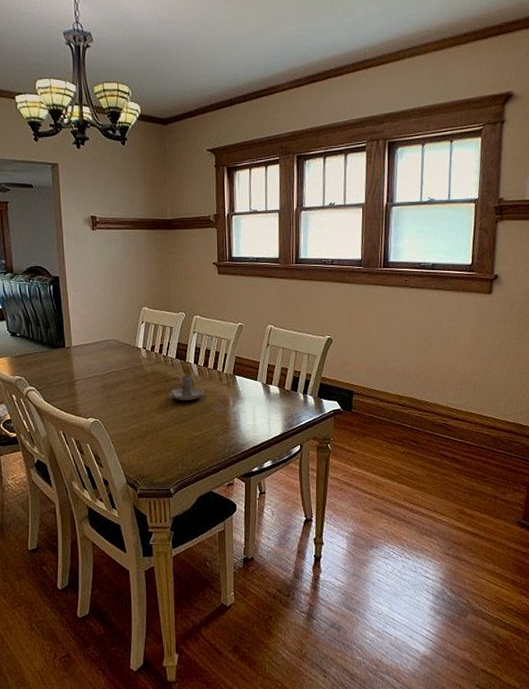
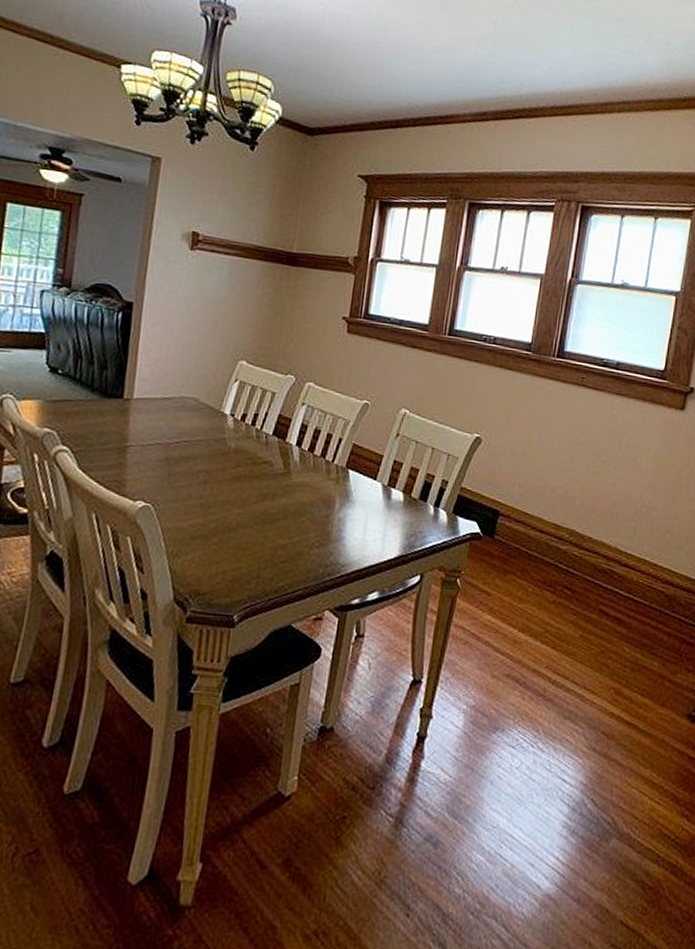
candle holder: present [166,374,204,401] -> none [251,459,303,495]

